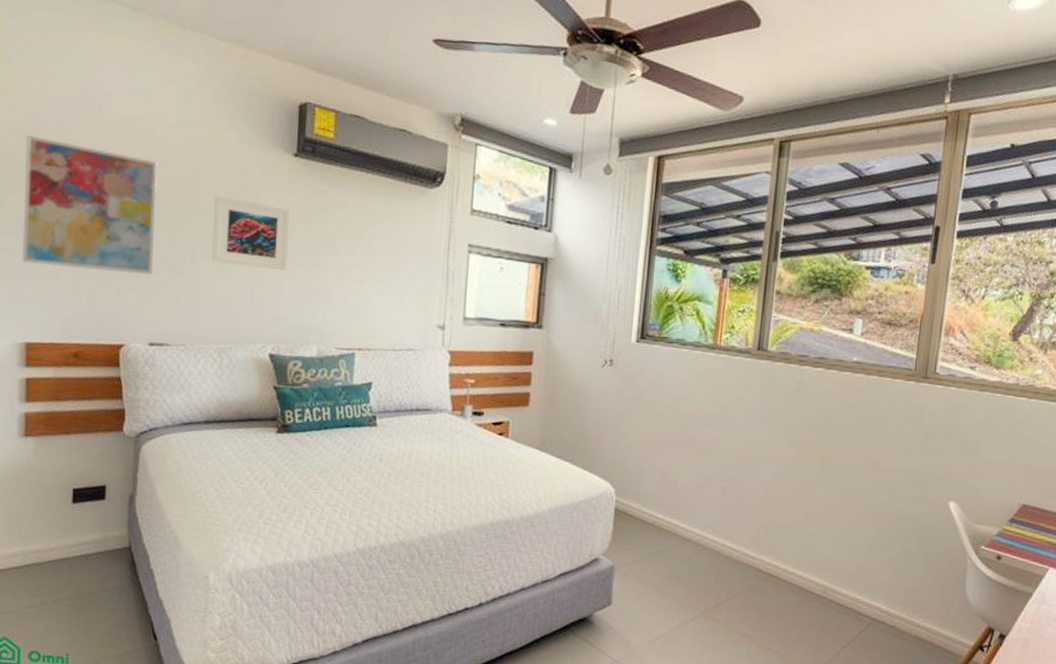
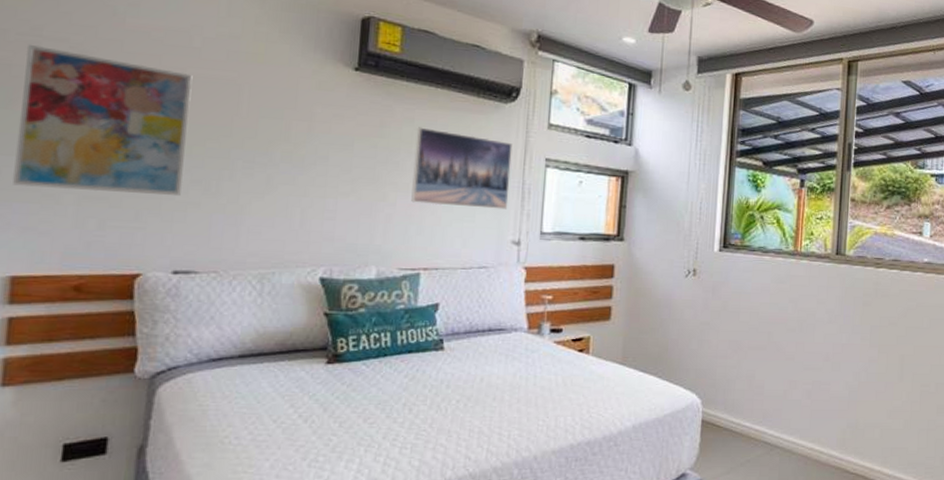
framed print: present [211,195,291,271] -> none [254,110,350,189]
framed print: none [346,212,438,294] -> present [411,127,513,210]

